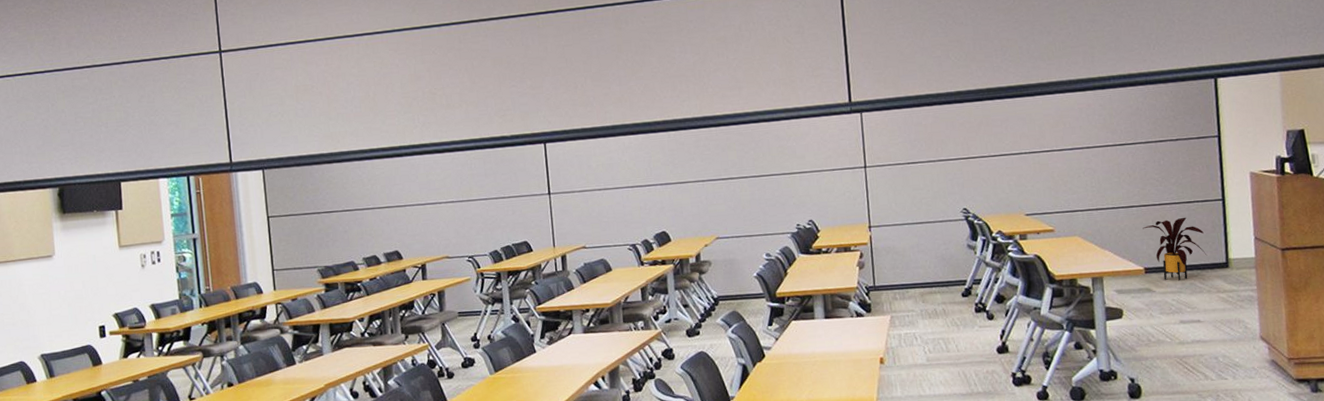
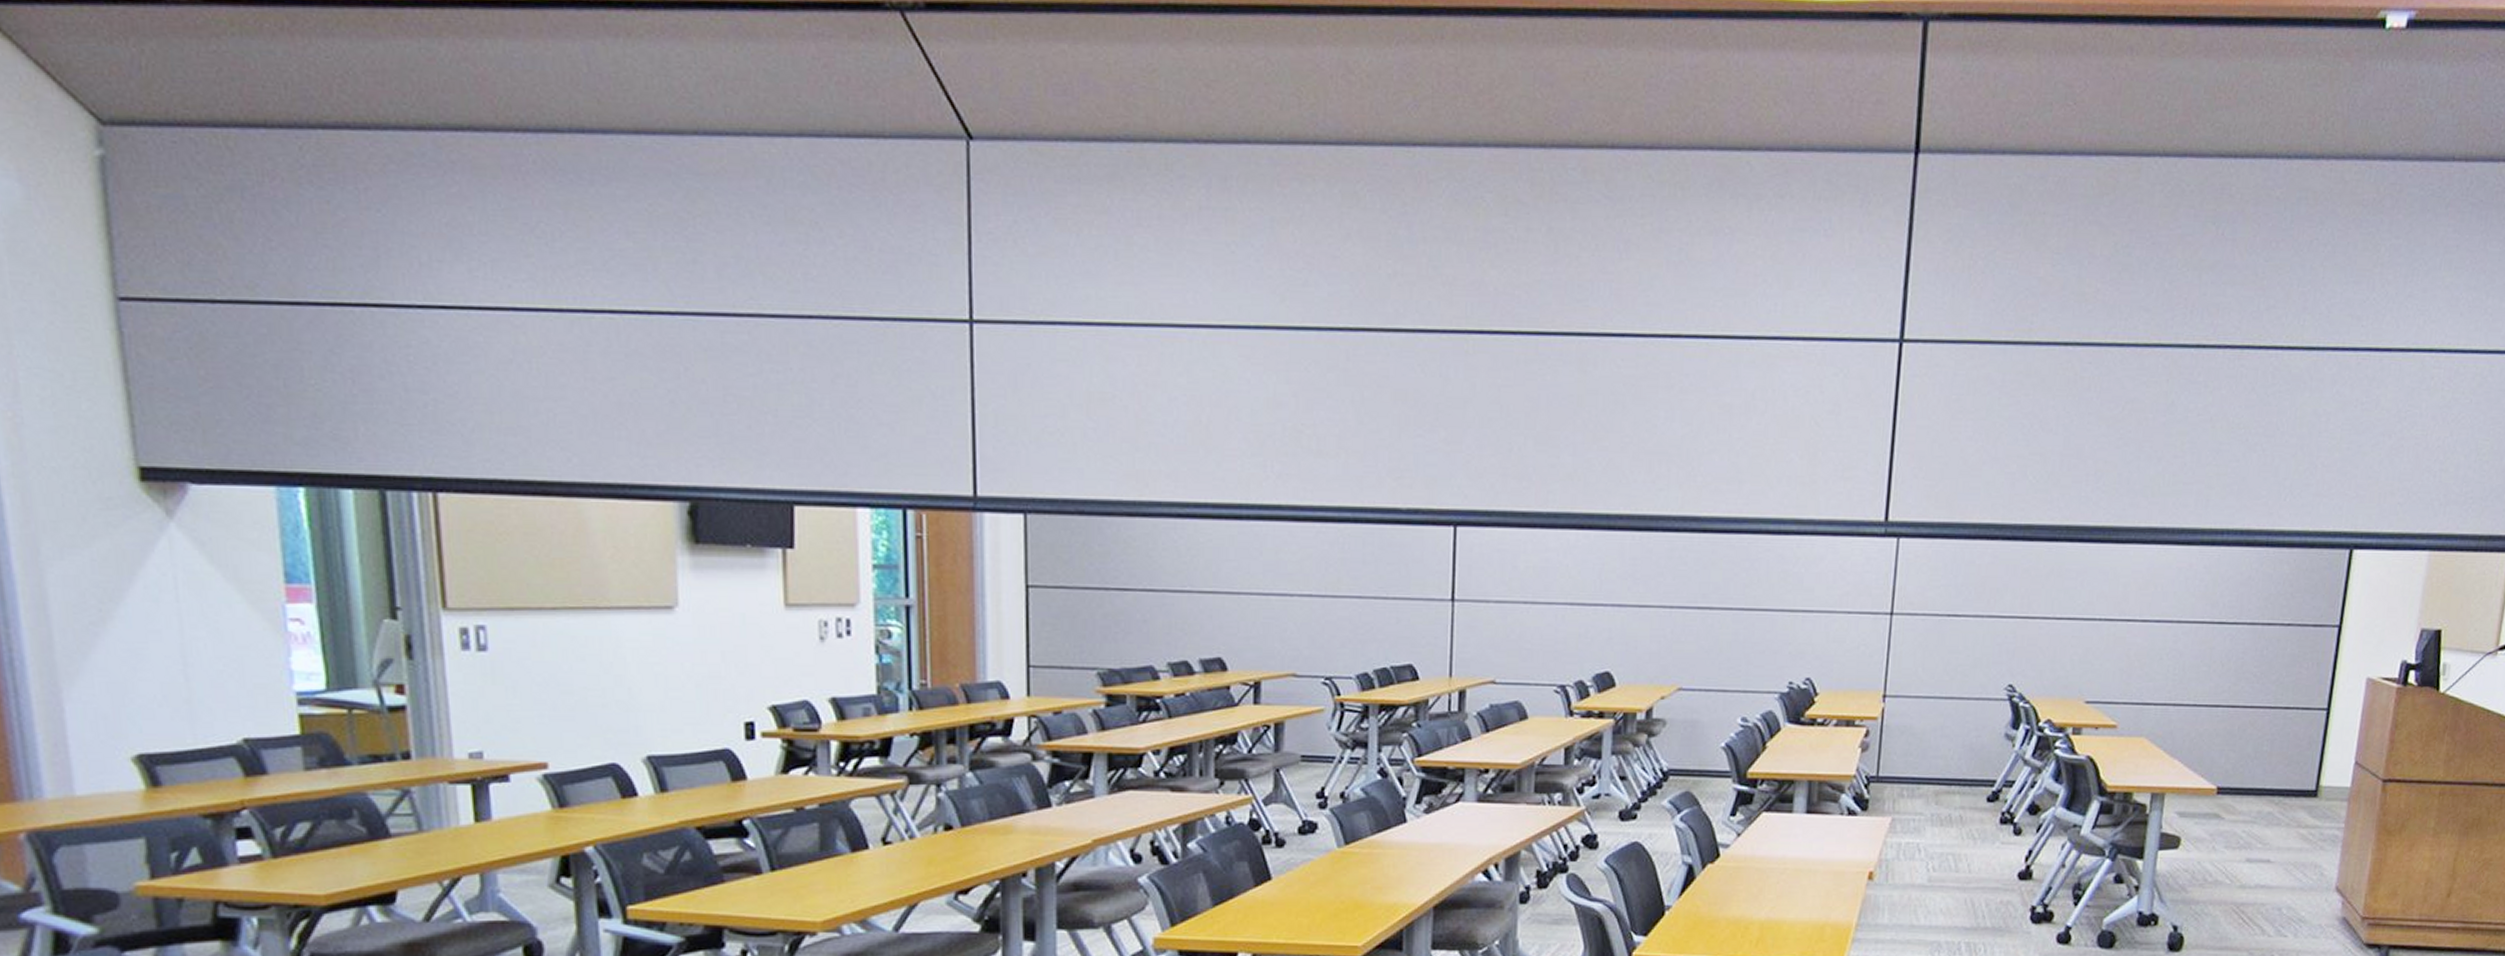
house plant: present [1142,217,1207,281] -> none [2225,726,2297,808]

